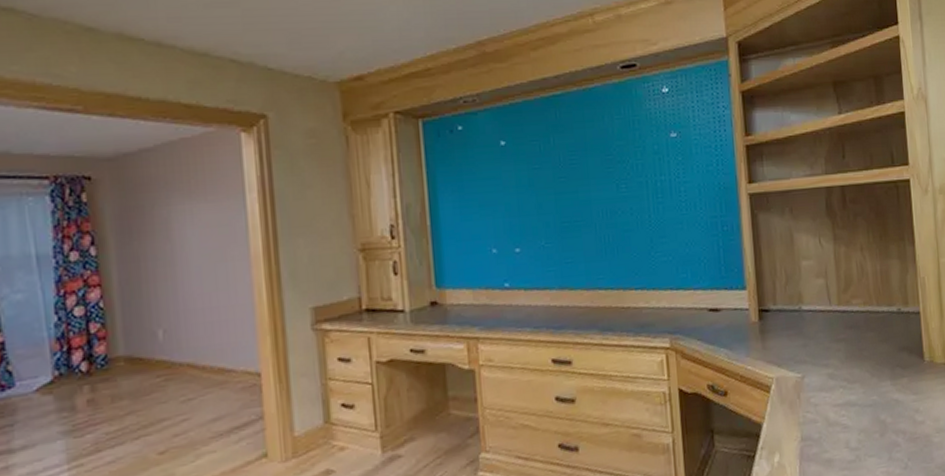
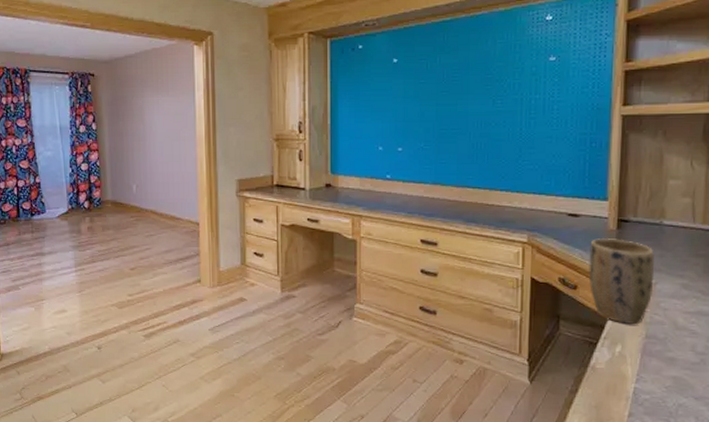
plant pot: none [734,332,803,428] -> present [588,237,655,324]

